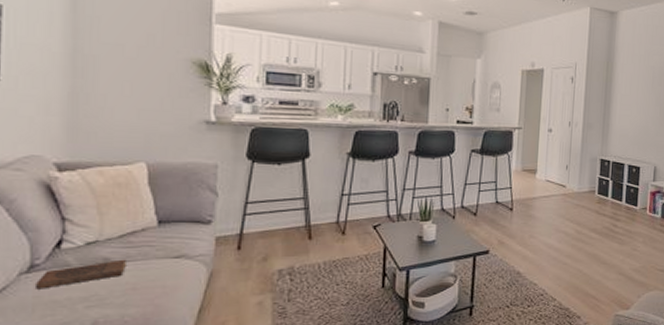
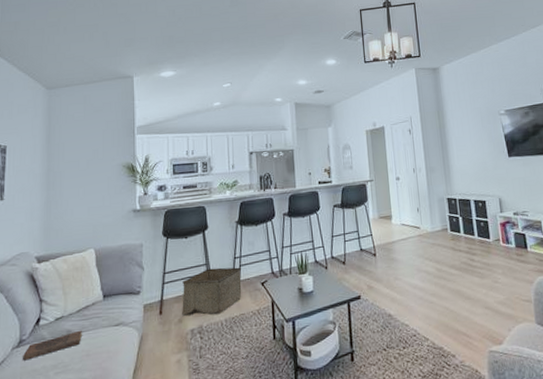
storage bin: none [268,203,351,256] -> present [182,267,242,317]

